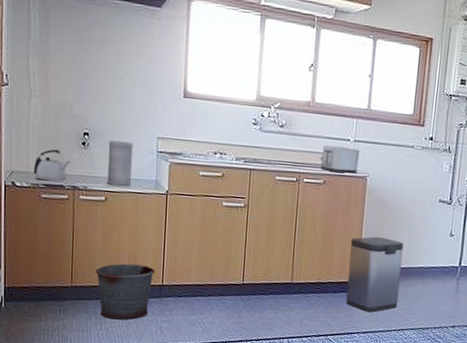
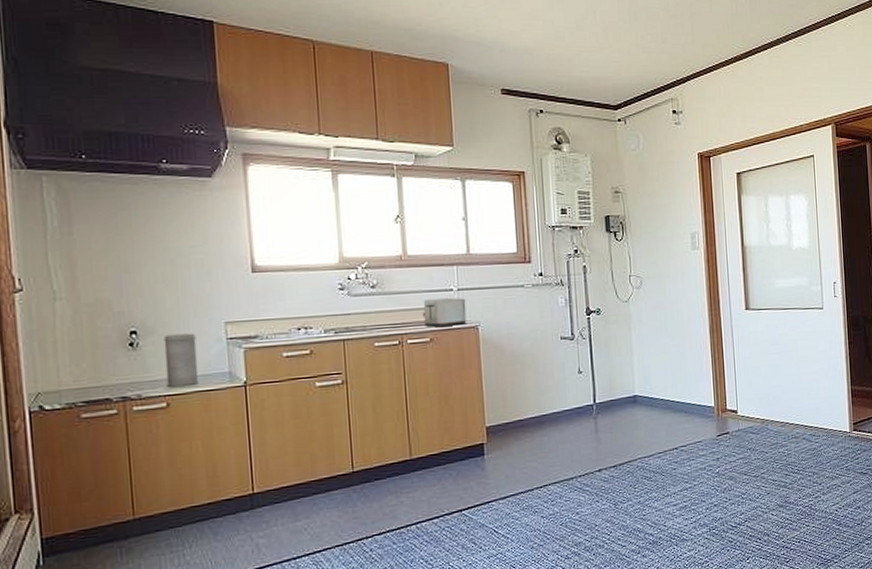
kettle: present [34,149,71,182] -> none [67,356,117,398]
bucket: present [94,263,155,320] -> none [163,474,242,550]
pedal bin: present [346,236,404,313] -> none [471,388,535,475]

